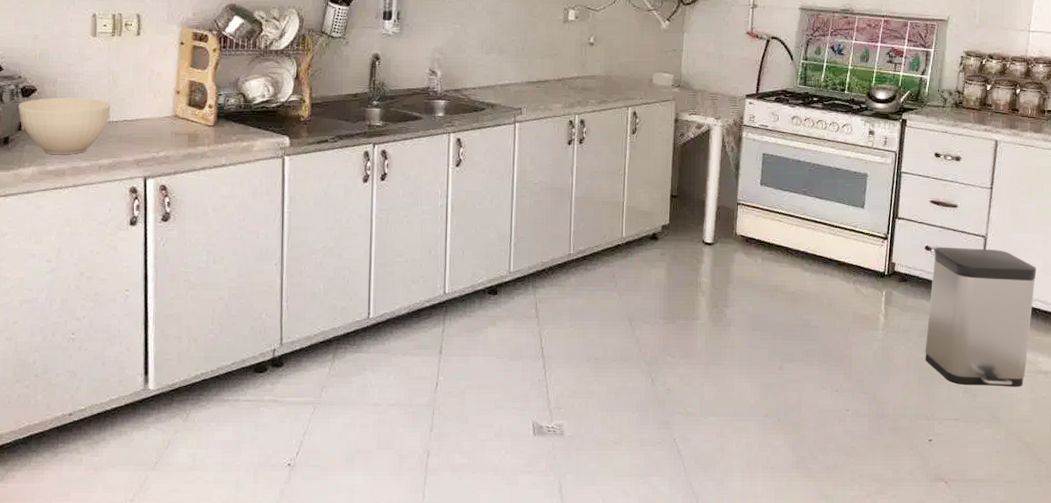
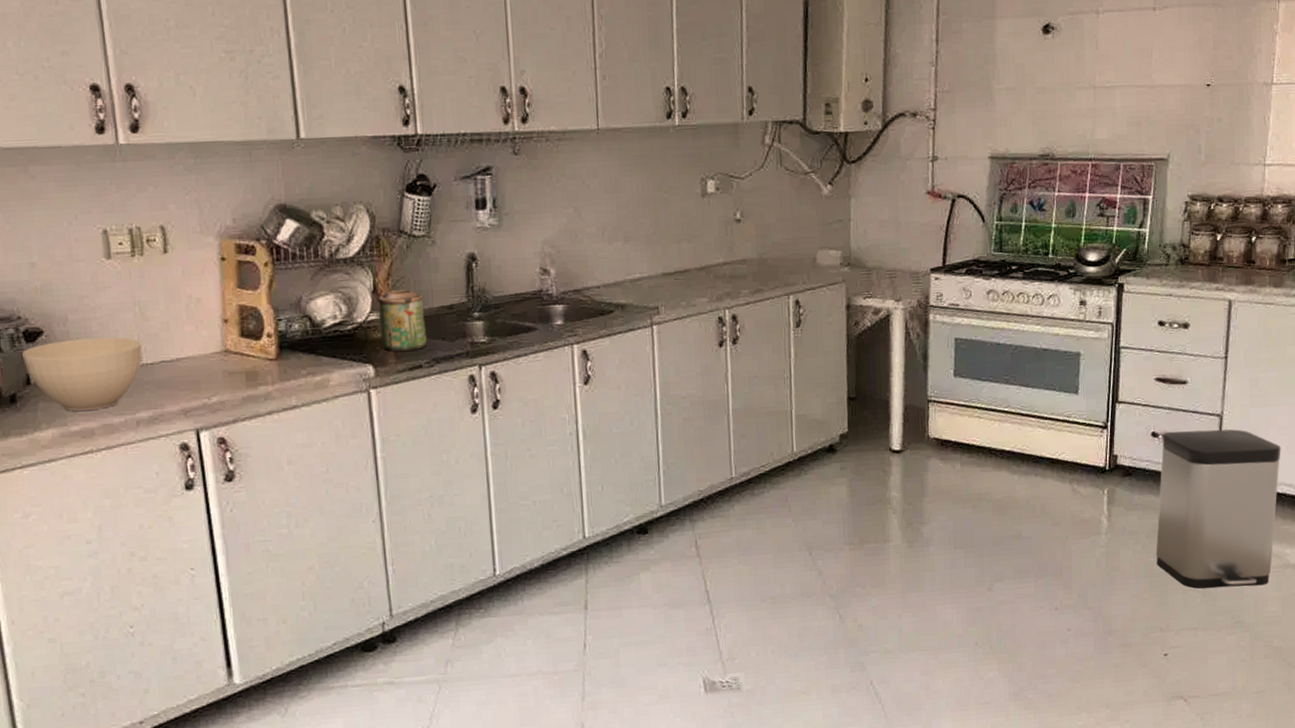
canister: none [297,78,334,127] -> present [378,289,427,351]

